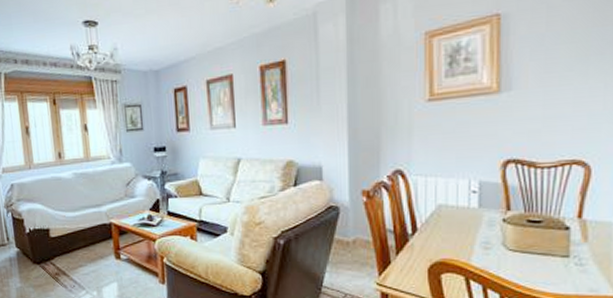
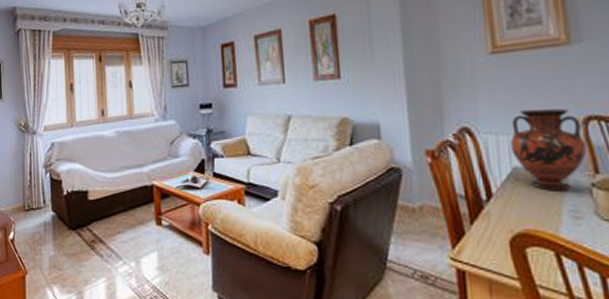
vase: none [436,152,502,226] -> present [510,108,587,191]

